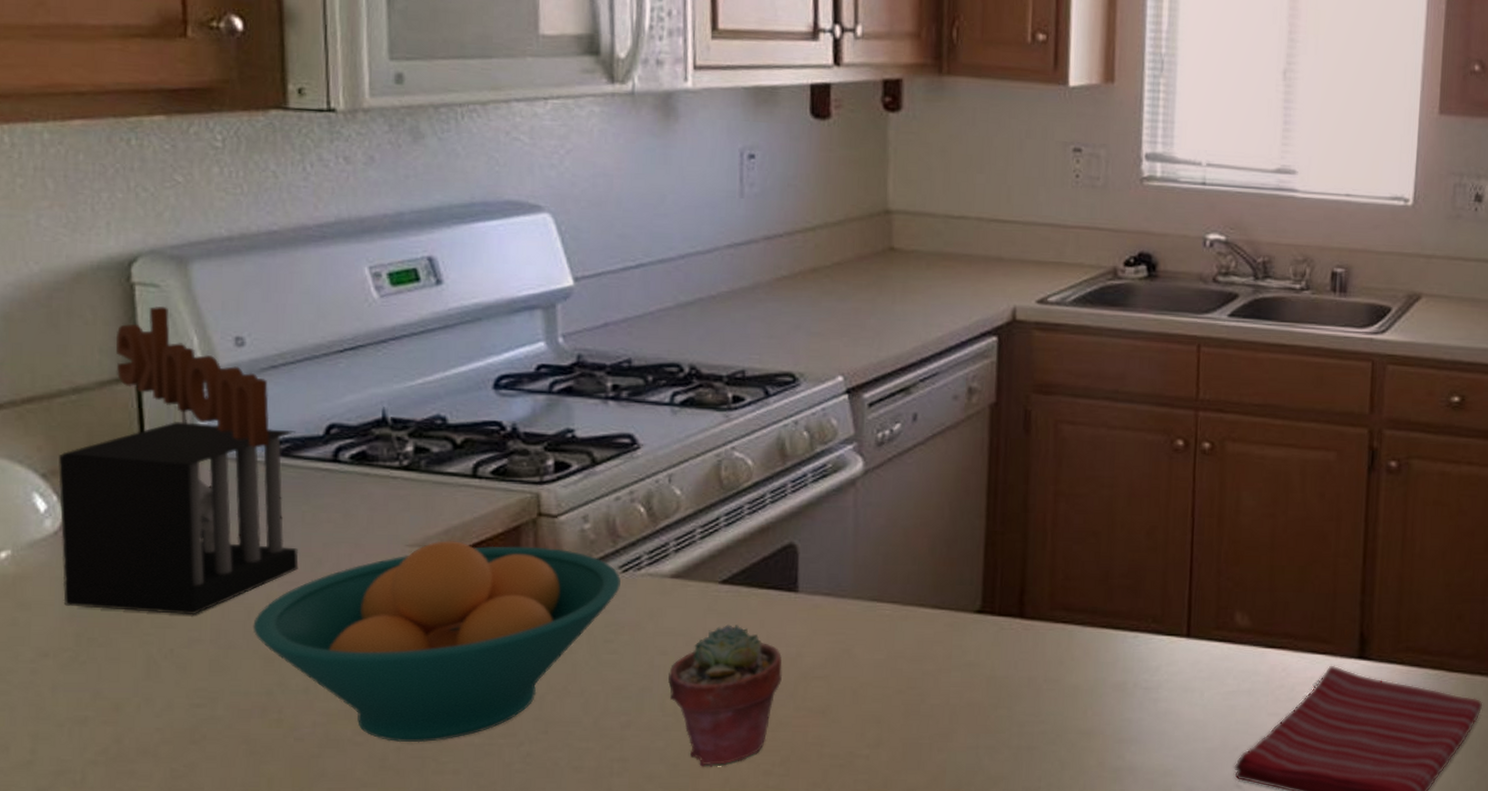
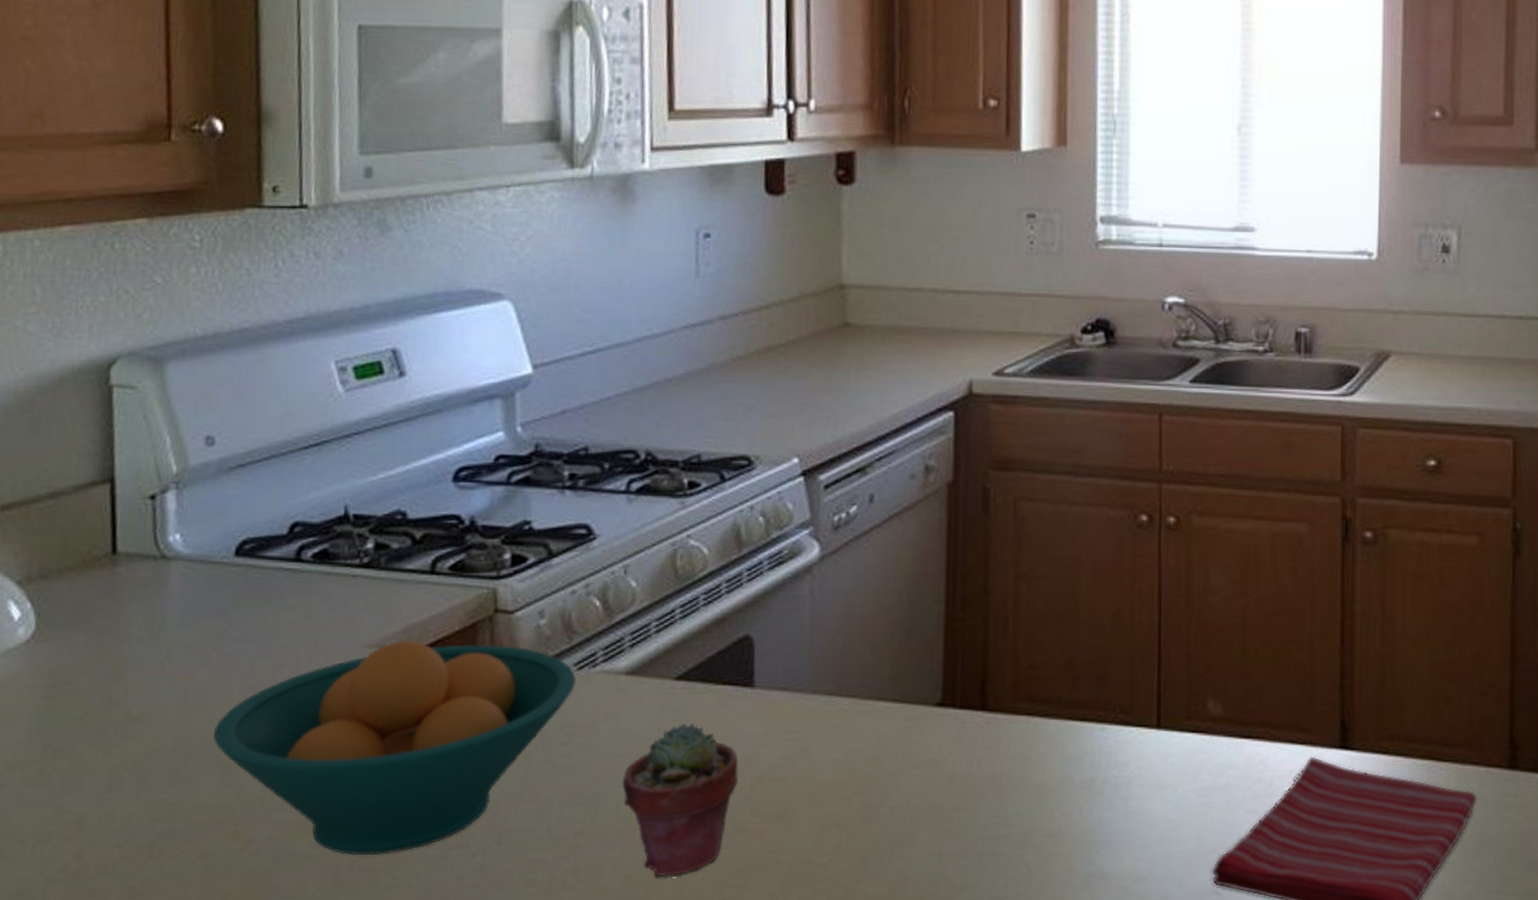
knife block: present [58,306,299,615] -> none [32,407,260,724]

